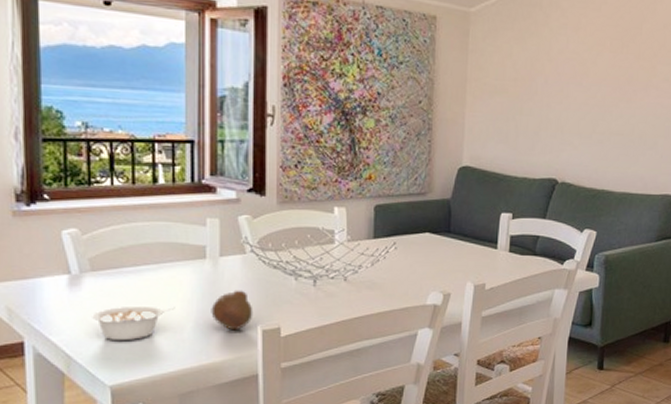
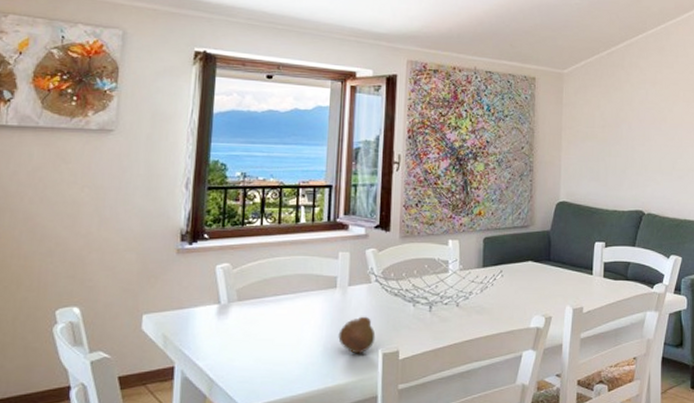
legume: present [92,305,175,340] -> none [235,332,307,364]

